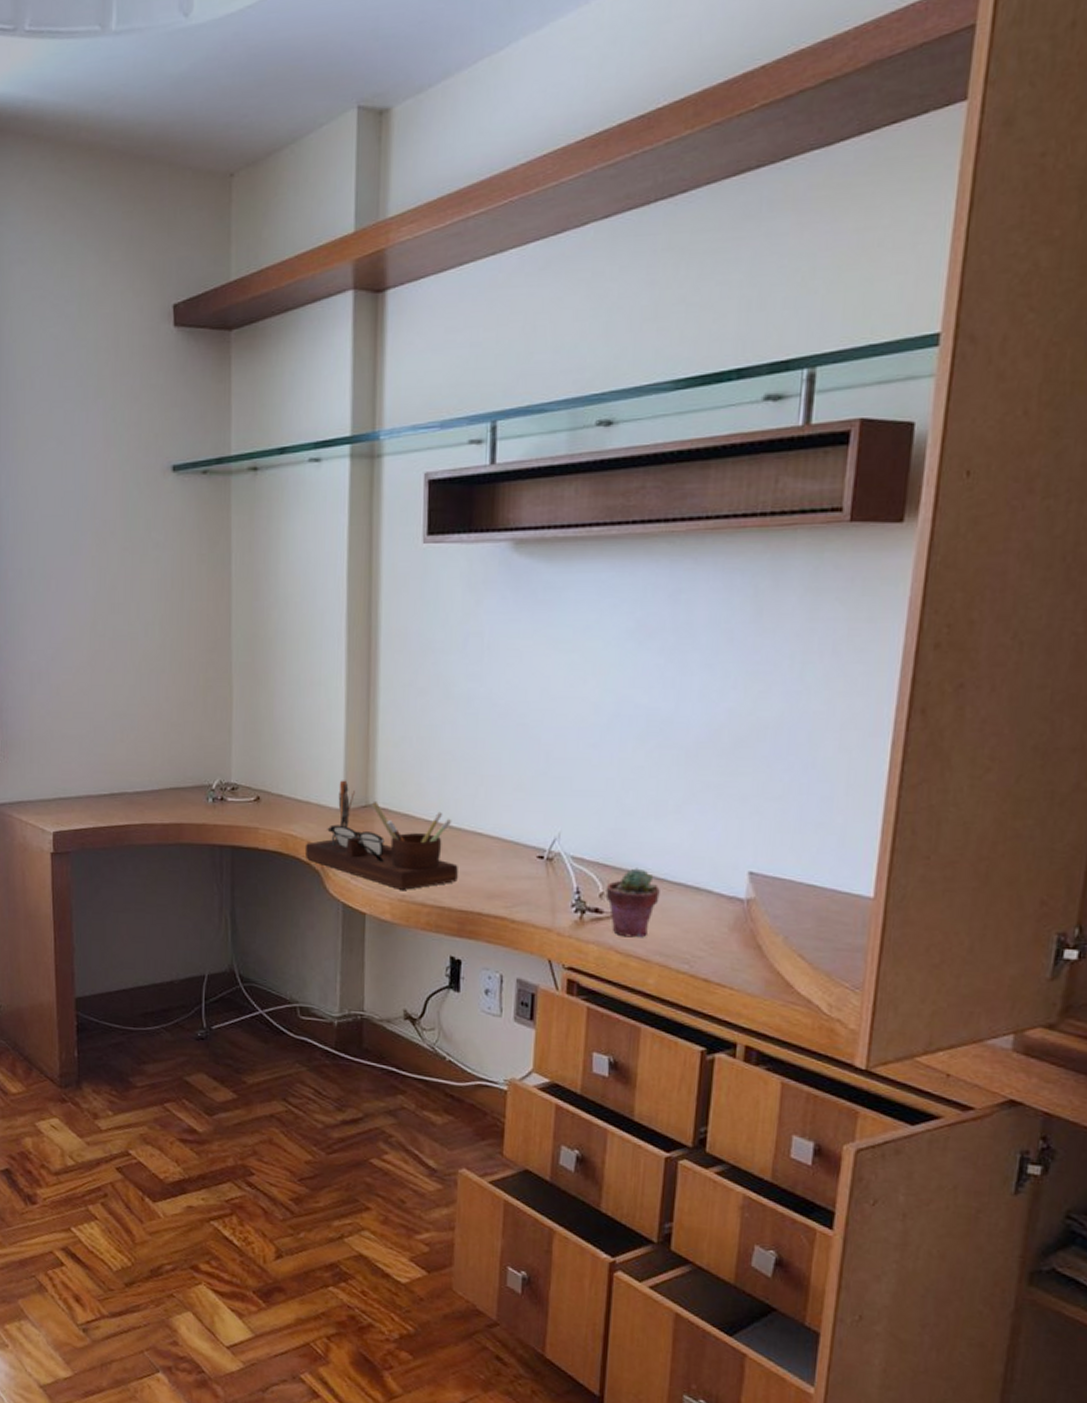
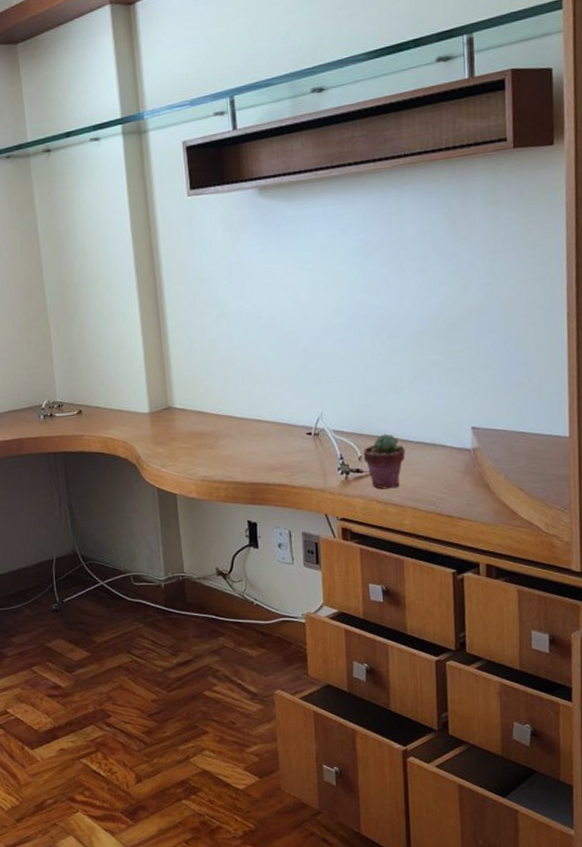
desk organizer: present [304,780,458,890] -> none [122,389,246,472]

